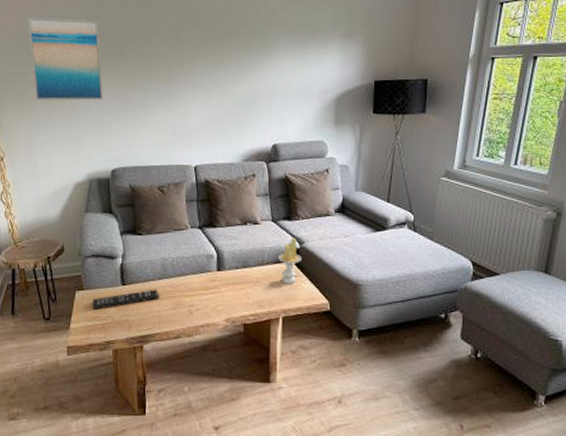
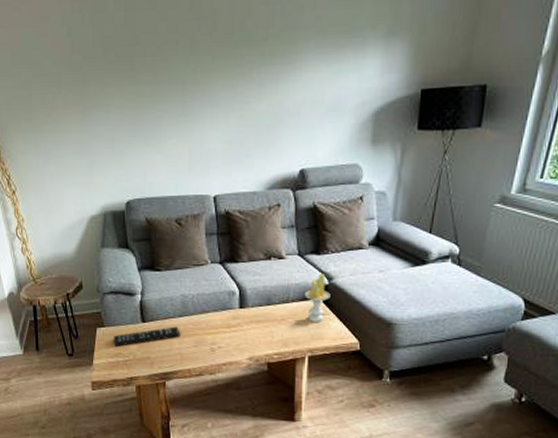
wall art: present [27,17,103,101] -> none [28,30,113,126]

